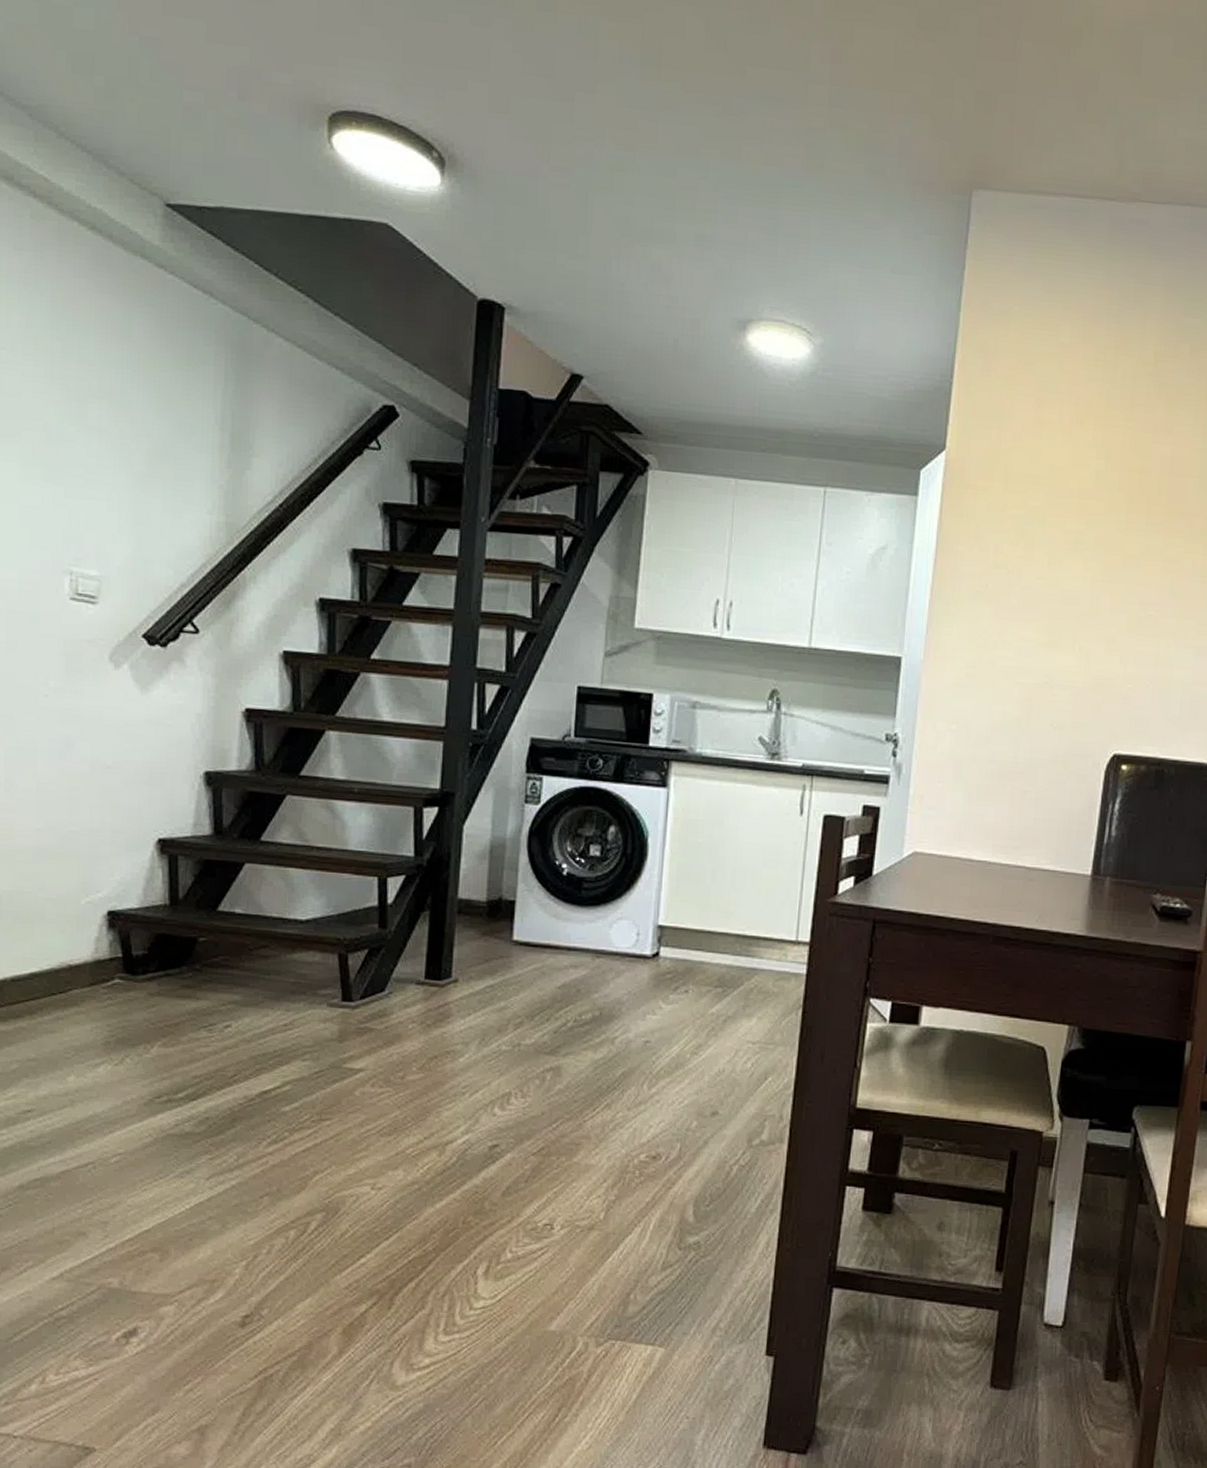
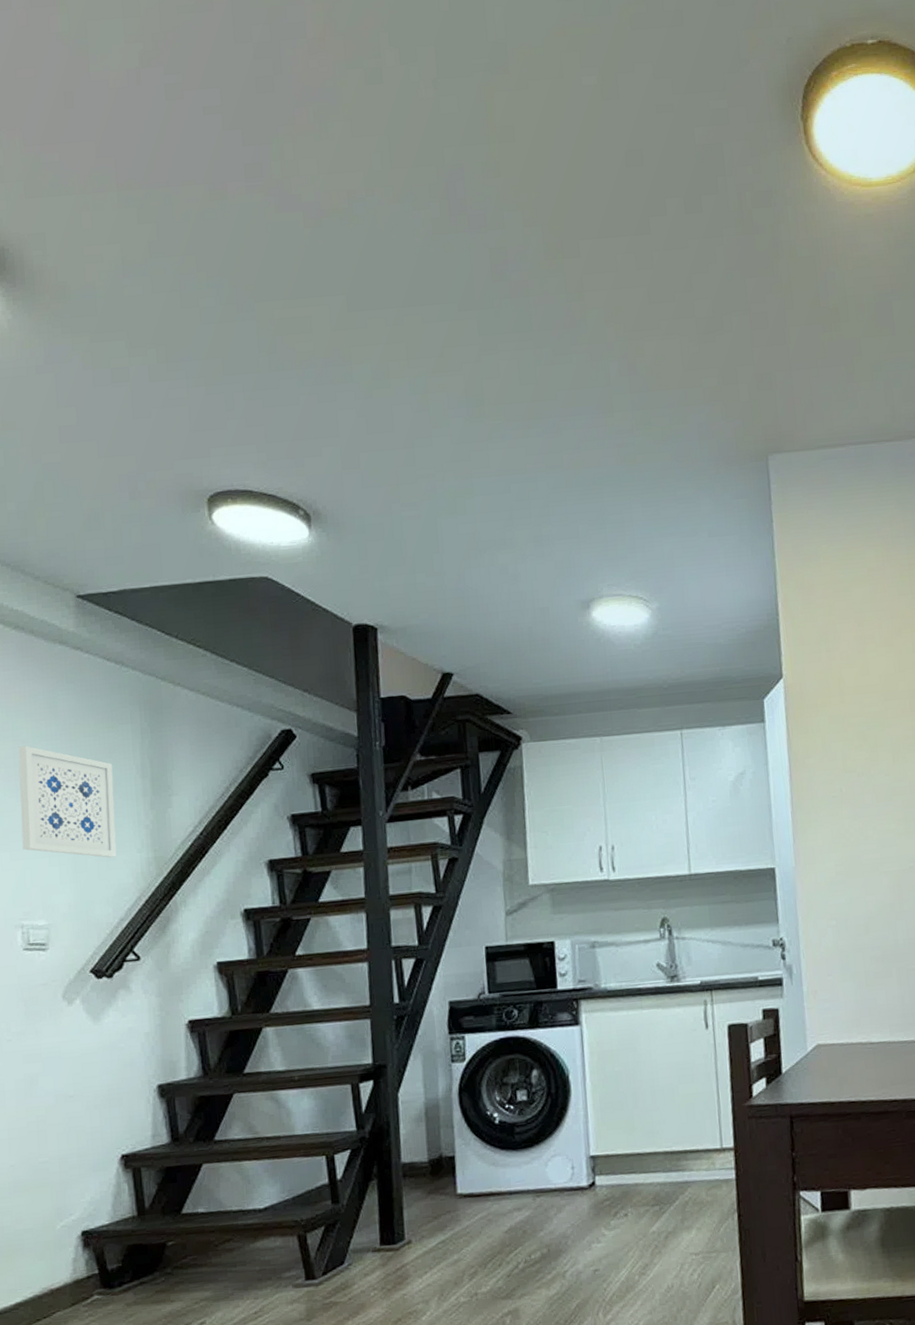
wall art: none [79,368,188,514] -> present [17,746,117,858]

